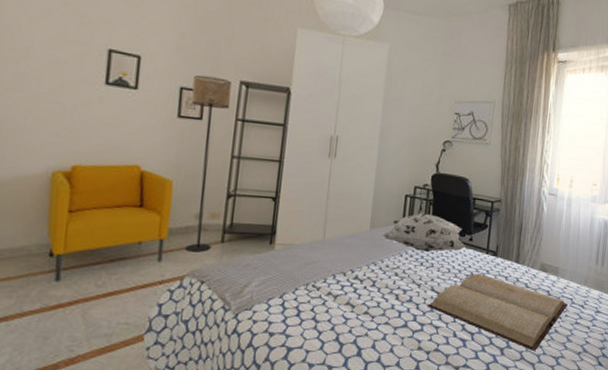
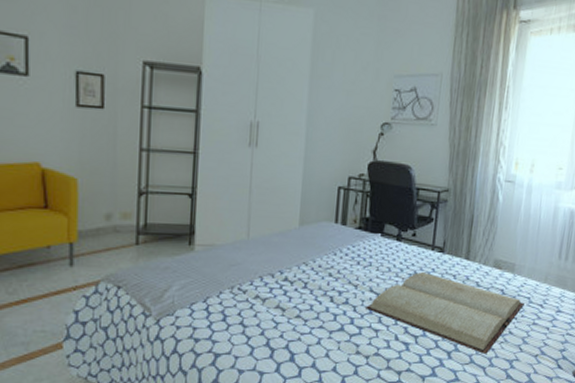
floor lamp: present [185,75,231,252] -> none [89,56,134,256]
decorative pillow: present [381,213,466,252] -> none [312,206,408,250]

